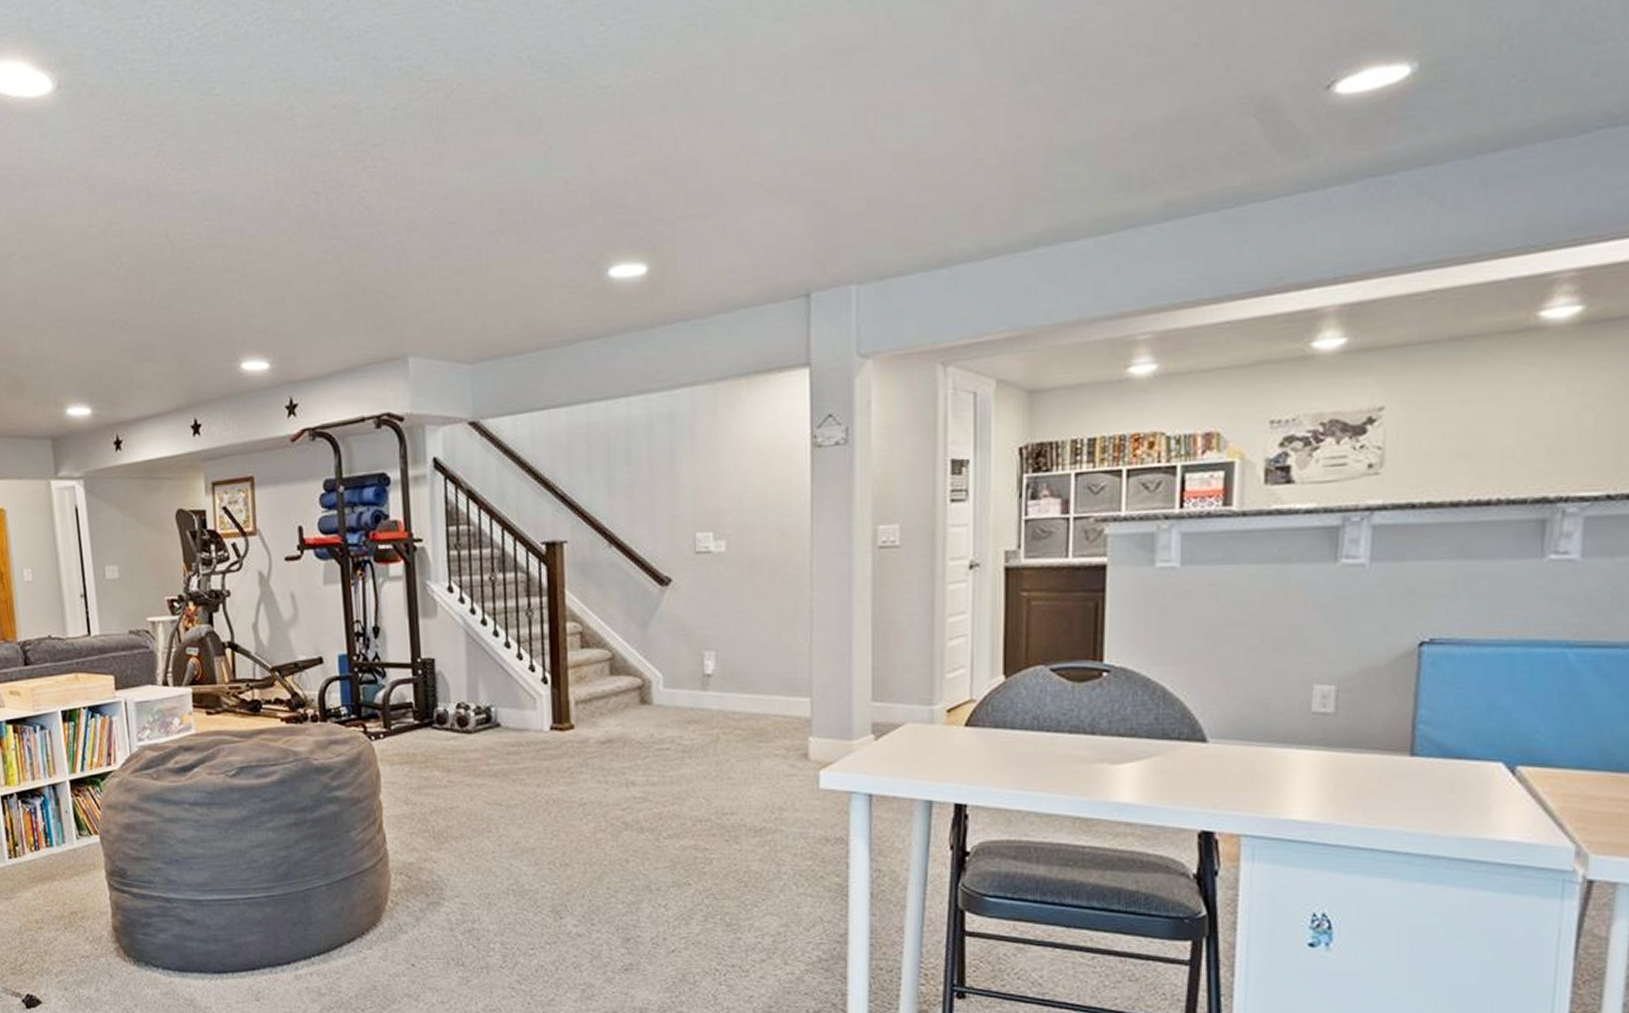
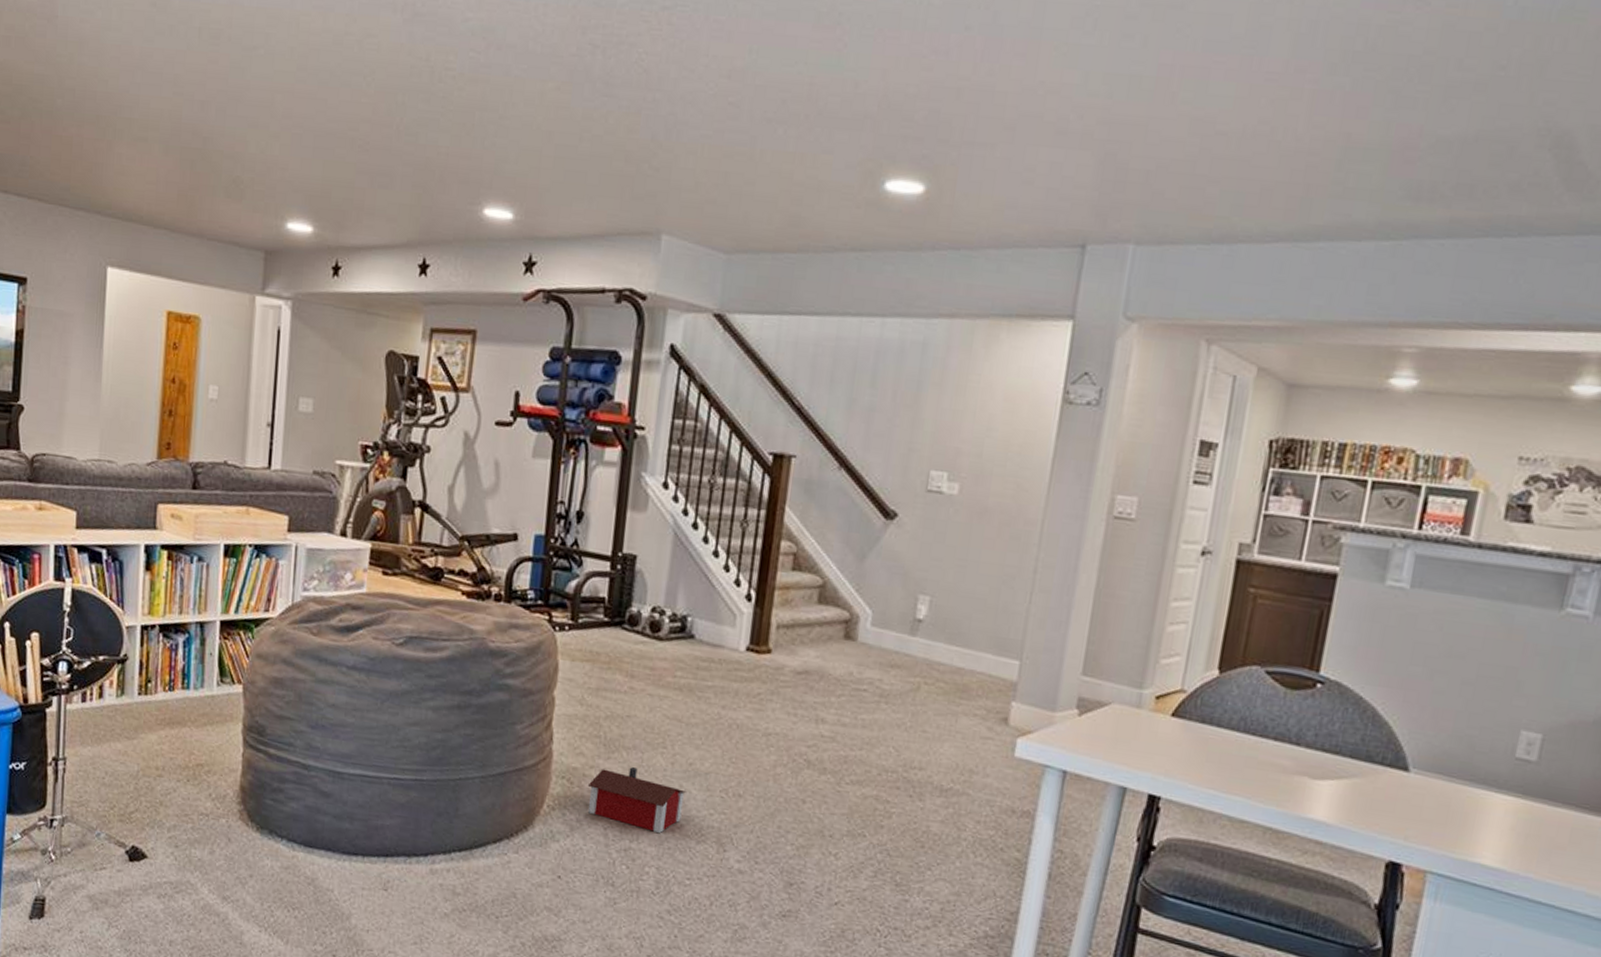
toy house: none [424,853,517,910] -> present [587,766,687,833]

